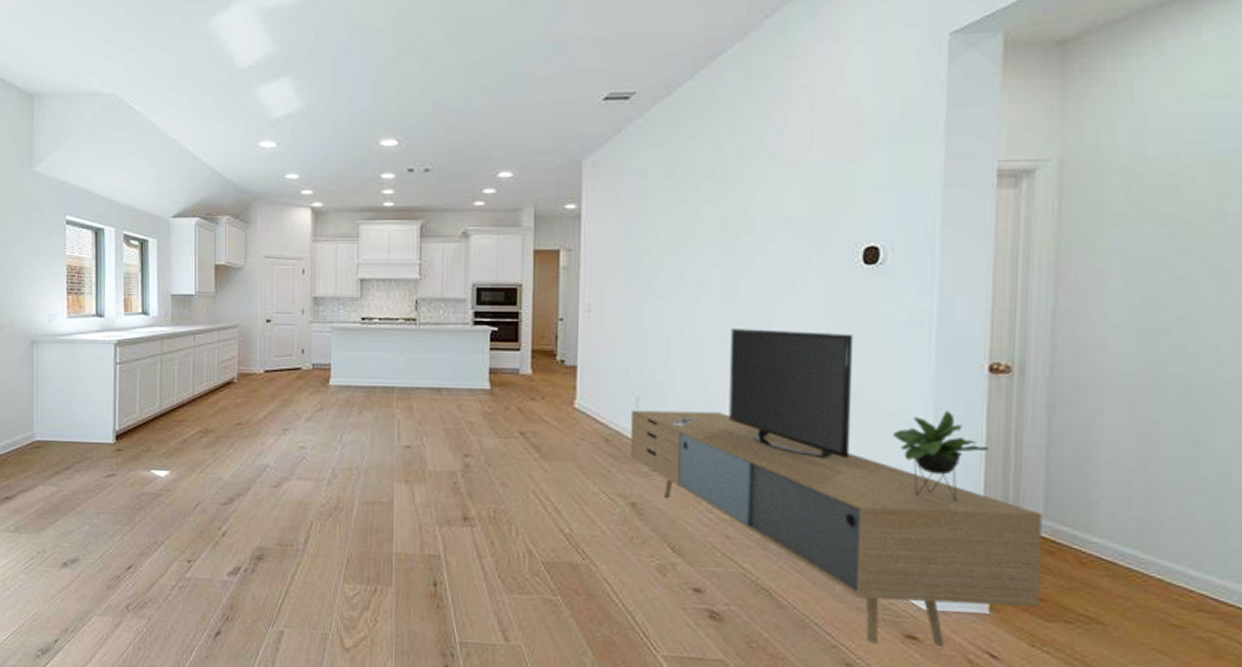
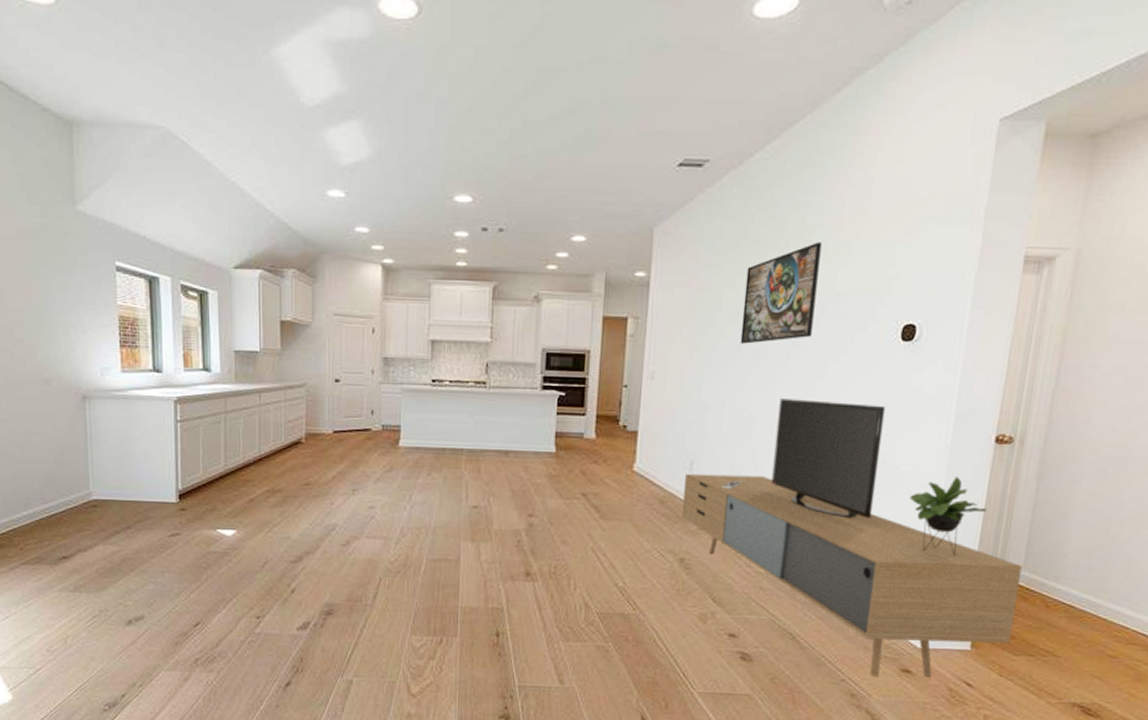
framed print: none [682,166,763,273] -> present [740,242,822,344]

